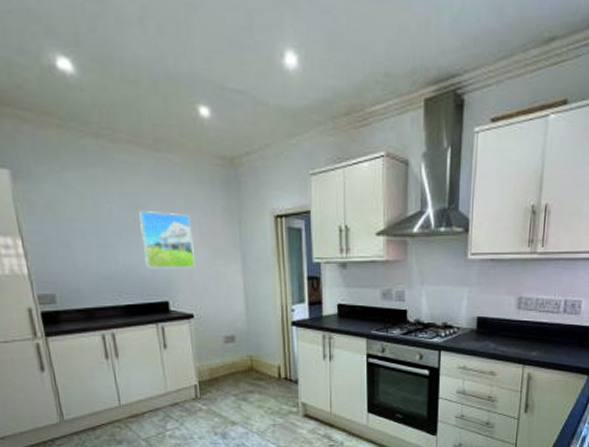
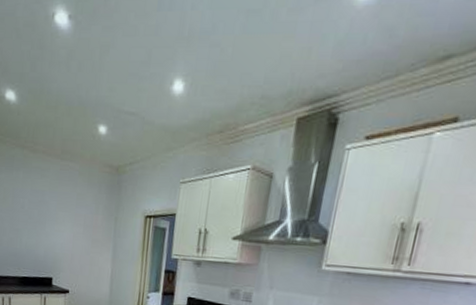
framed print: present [139,211,195,269] -> none [41,205,80,253]

